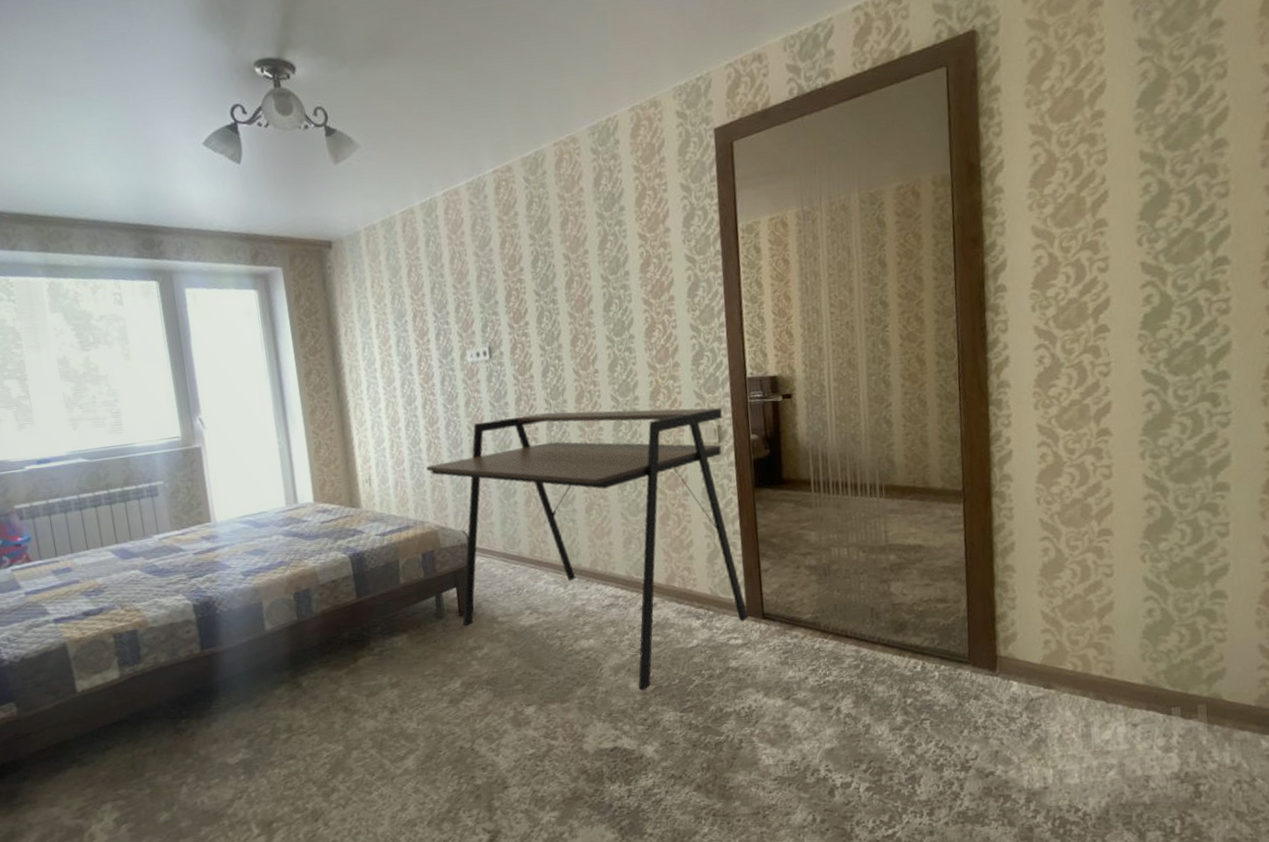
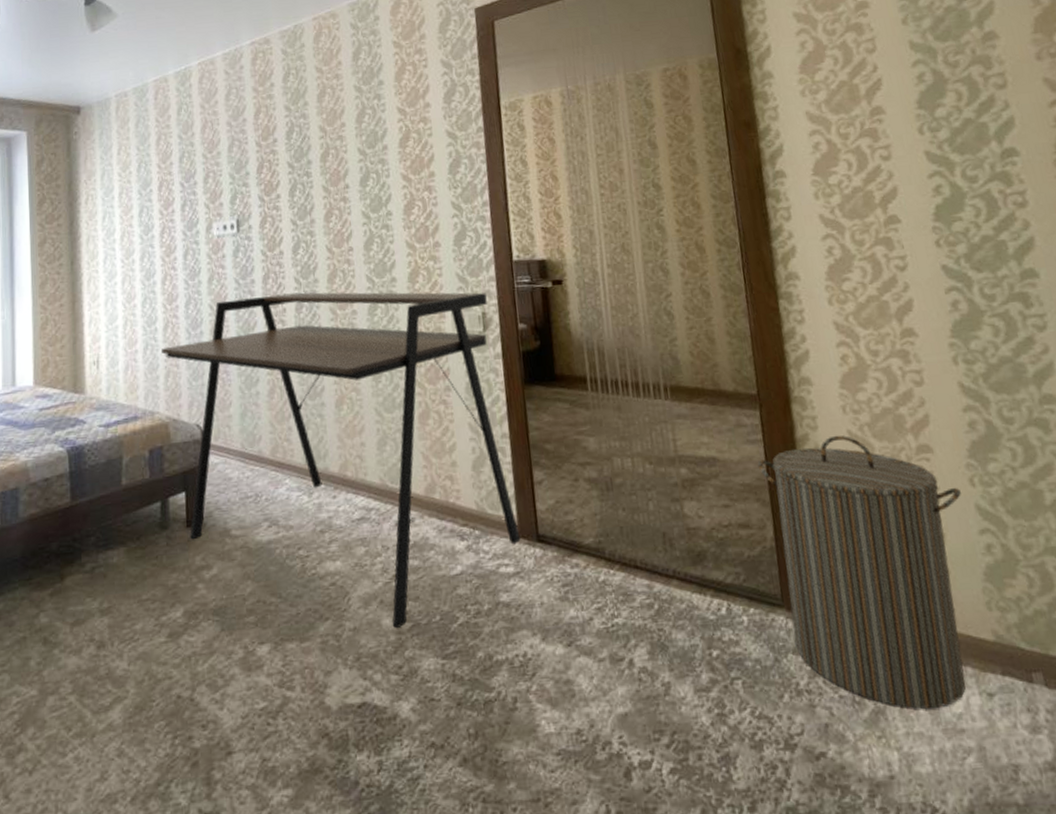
laundry hamper: none [957,523,1133,738] -> present [757,435,966,709]

